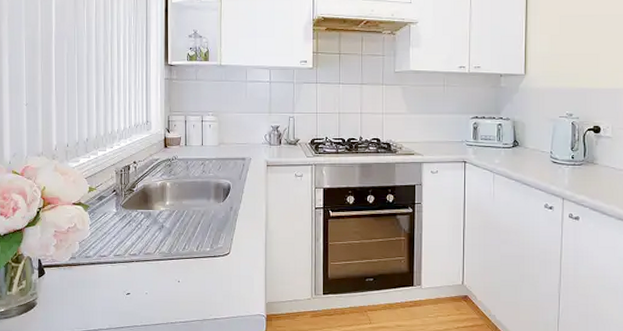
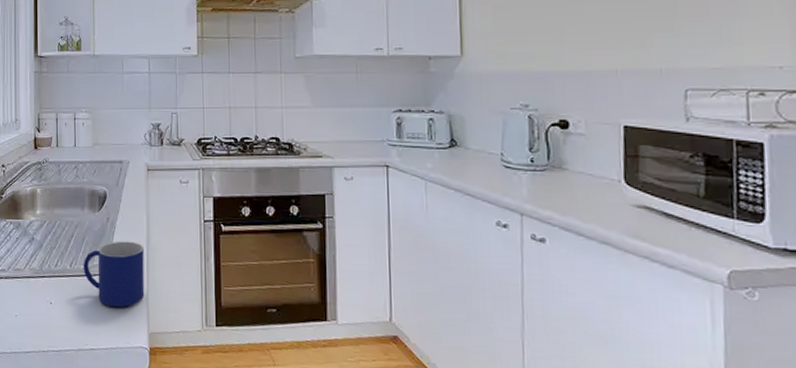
mug: none [208,226,263,283] -> present [83,241,145,308]

